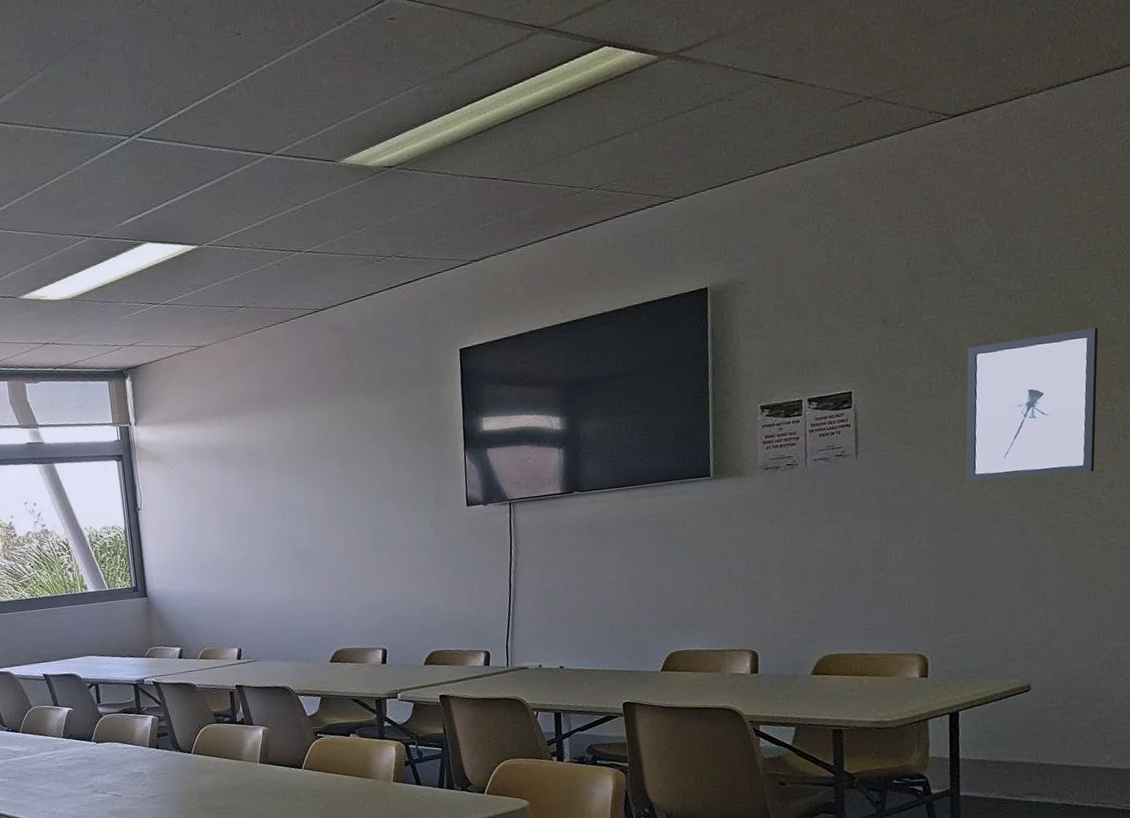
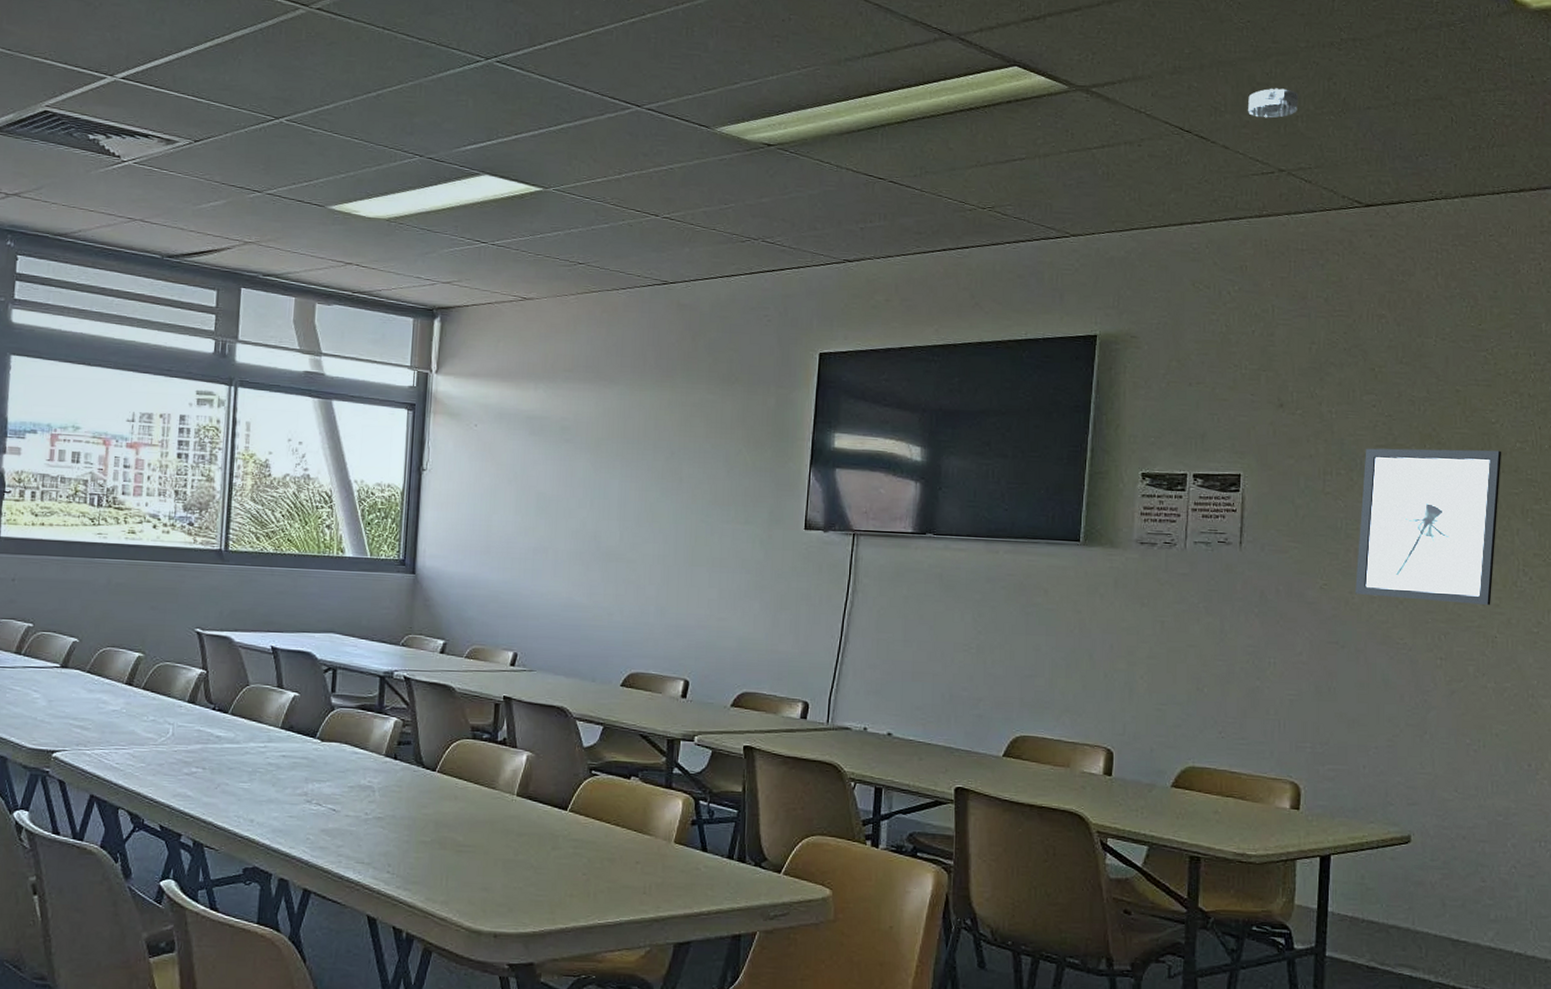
smoke detector: none [830,16,880,50] -> present [1248,88,1299,119]

